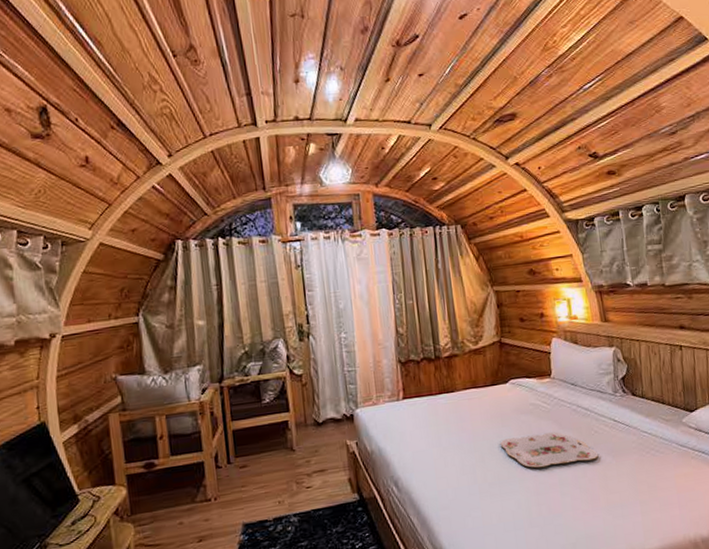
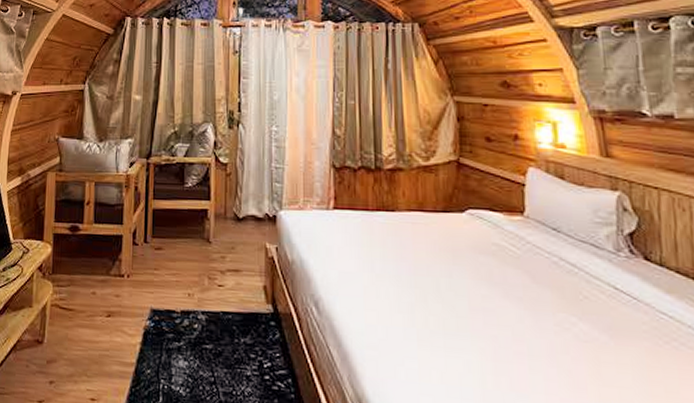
serving tray: present [500,432,599,468] -> none [449,280,588,334]

